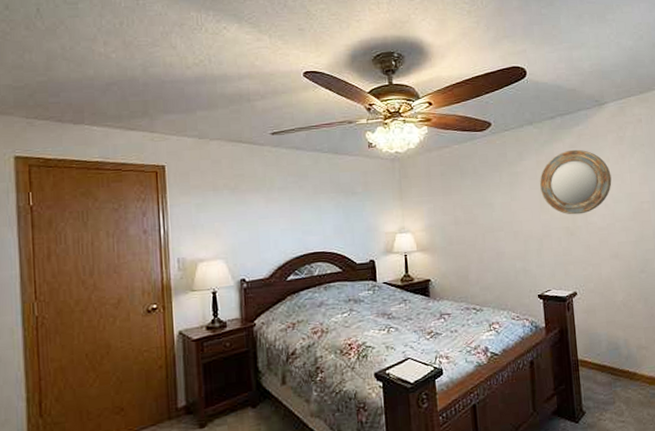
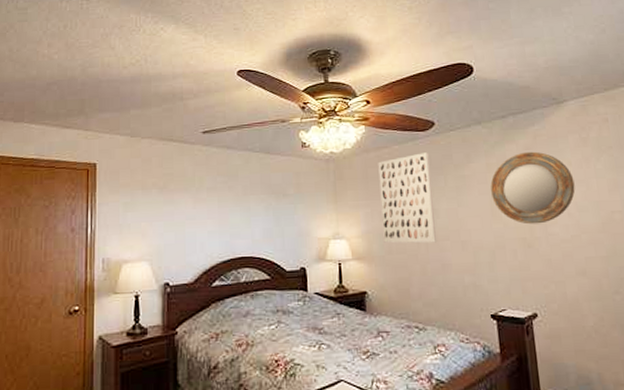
wall art: none [439,151,493,235] -> present [378,152,438,244]

